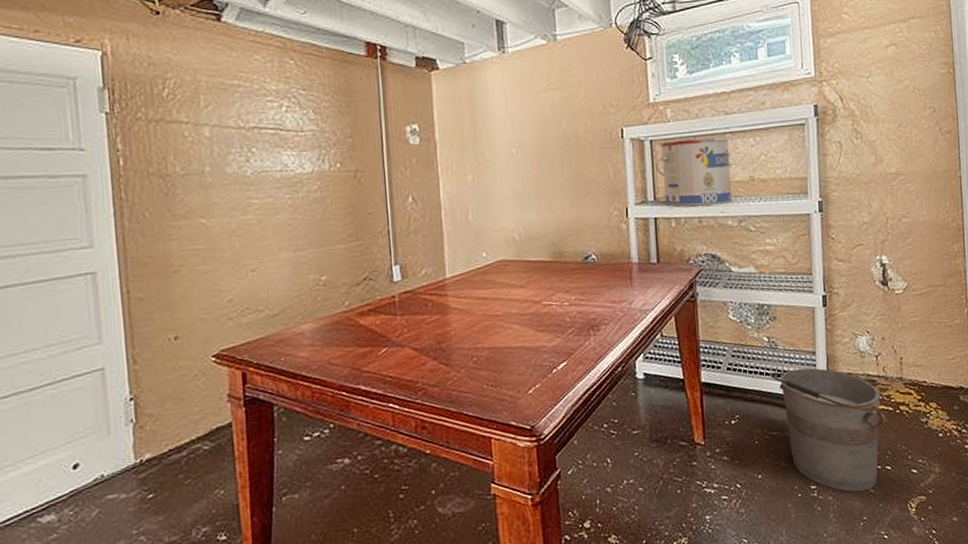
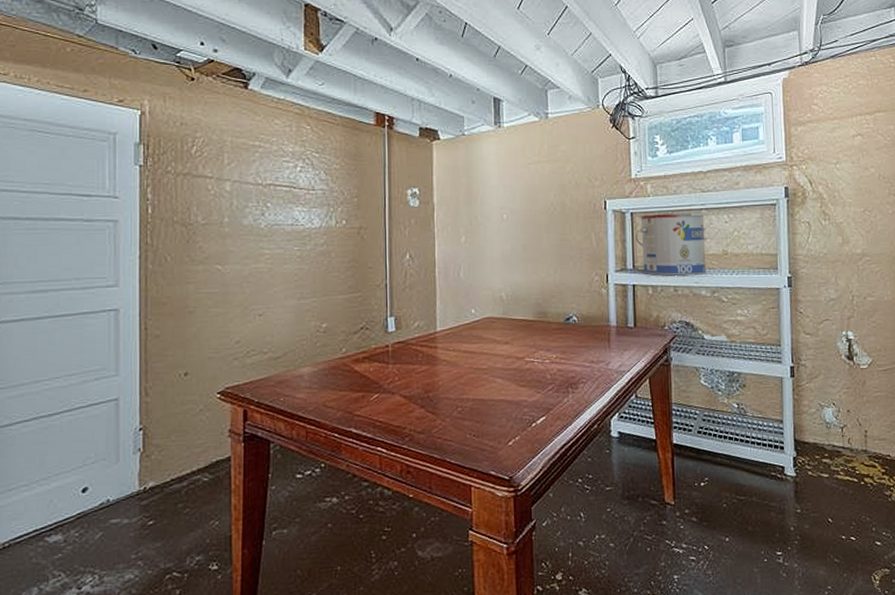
bucket: present [770,368,887,492] -> none [739,435,851,561]

